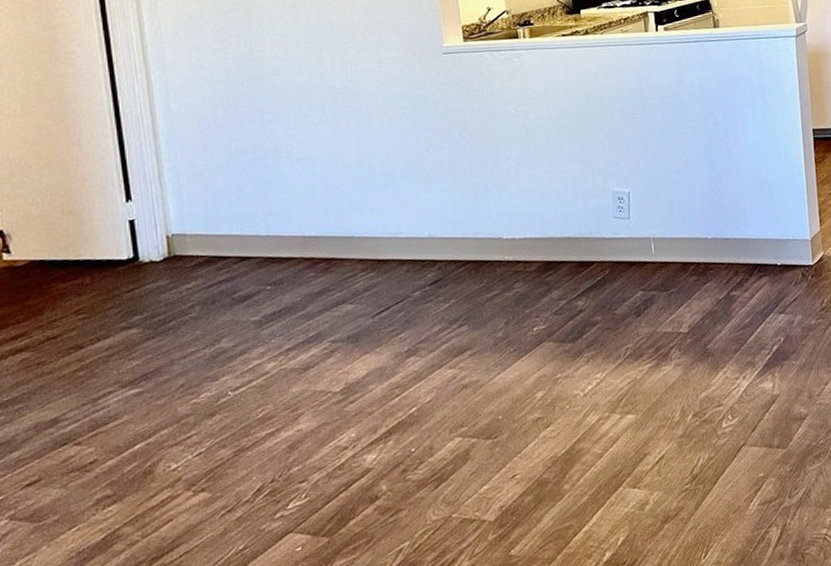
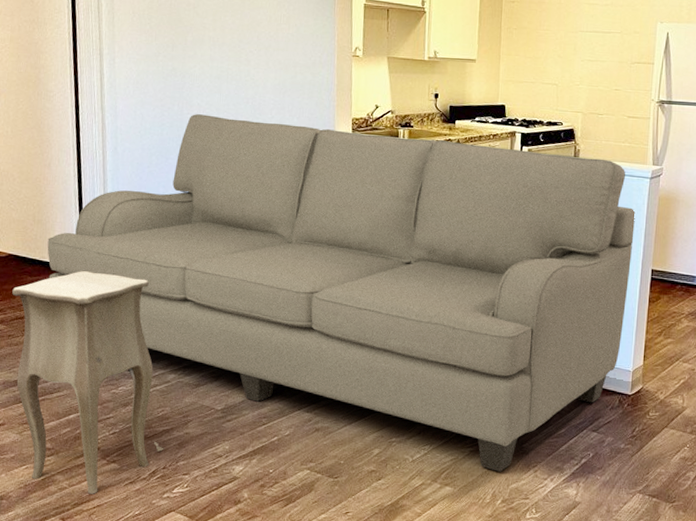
side table: none [38,255,270,542] -> present [12,271,164,494]
sofa: none [84,25,794,384] -> present [47,114,636,472]

